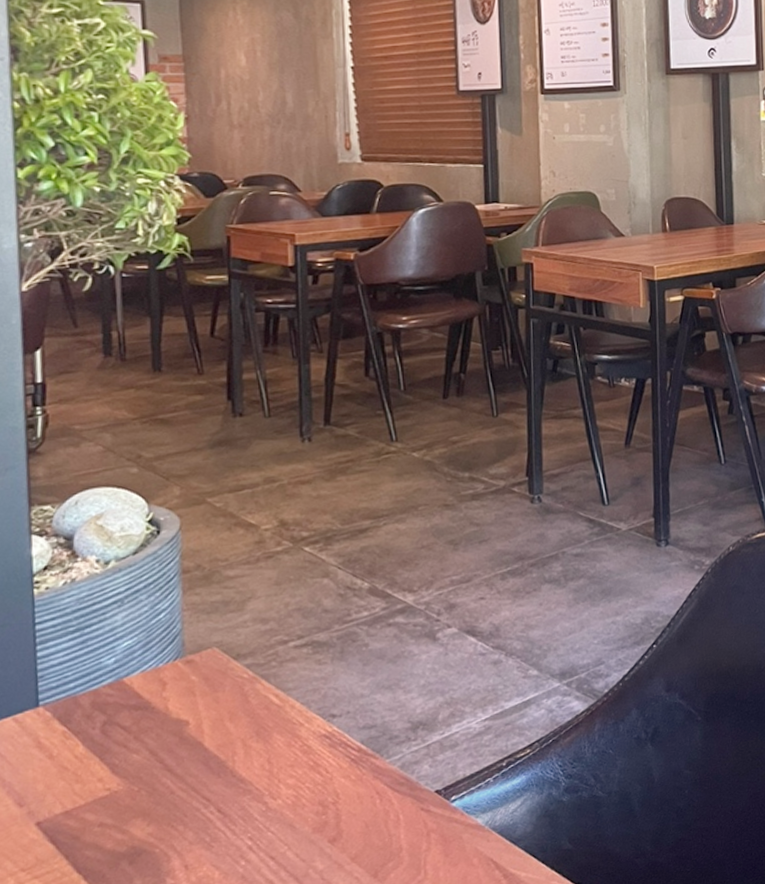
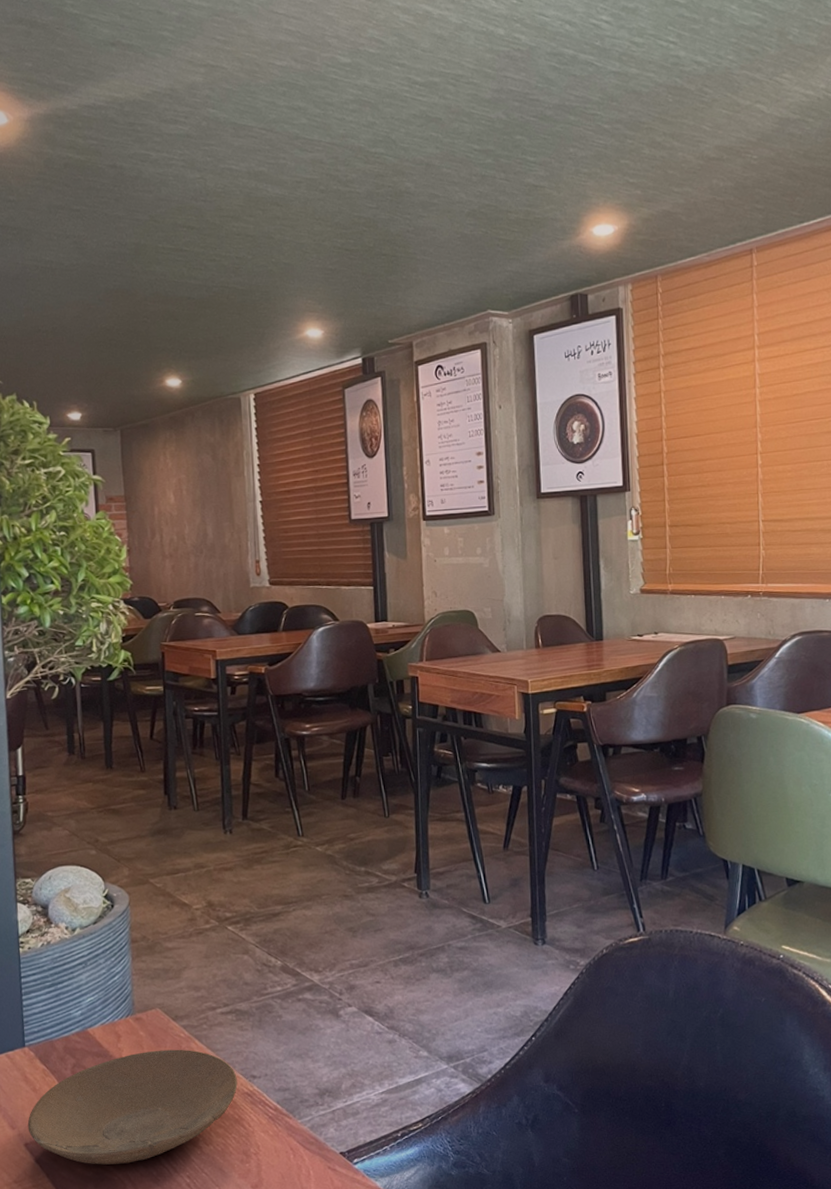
plate: none [40,692,313,838] -> present [27,1049,238,1165]

